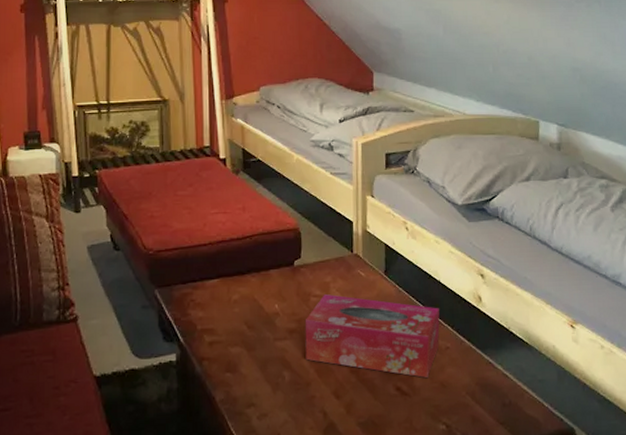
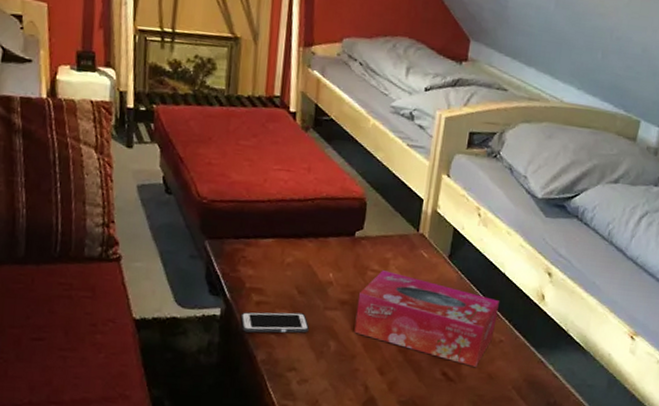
cell phone: none [196,347,262,374] -> present [240,312,309,333]

